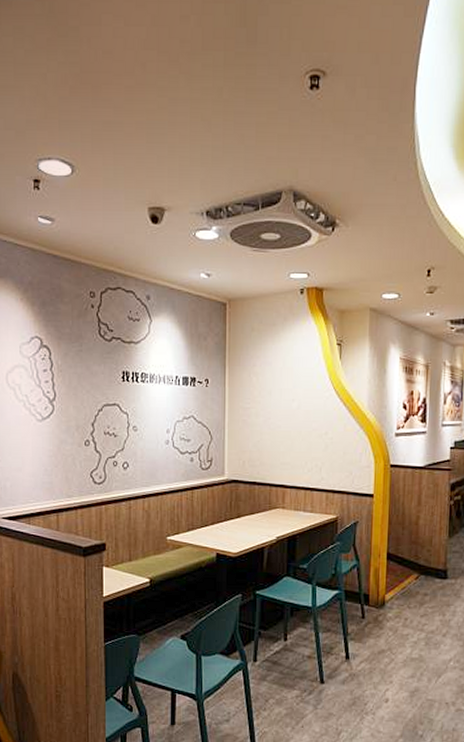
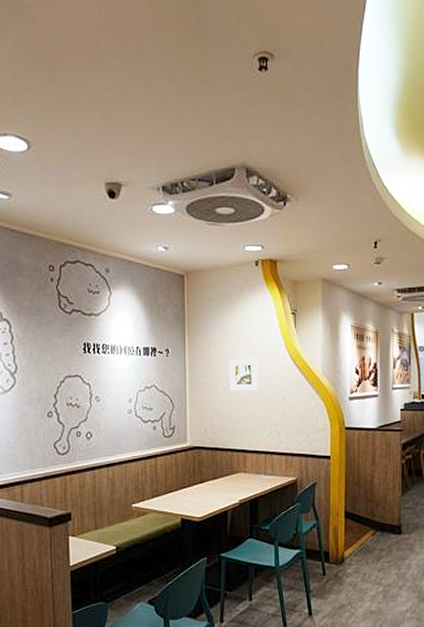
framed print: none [269,390,300,424] -> present [229,358,258,391]

